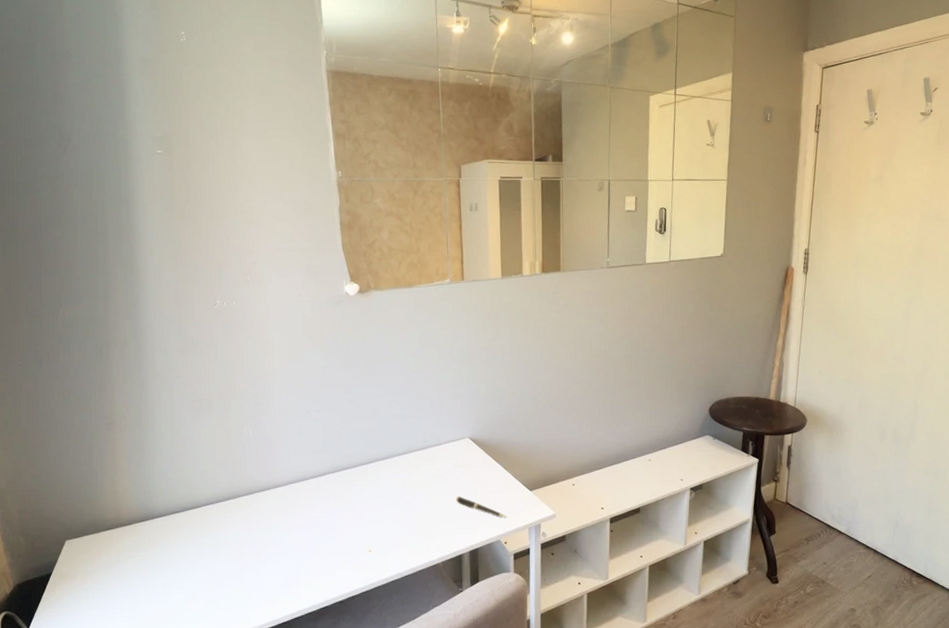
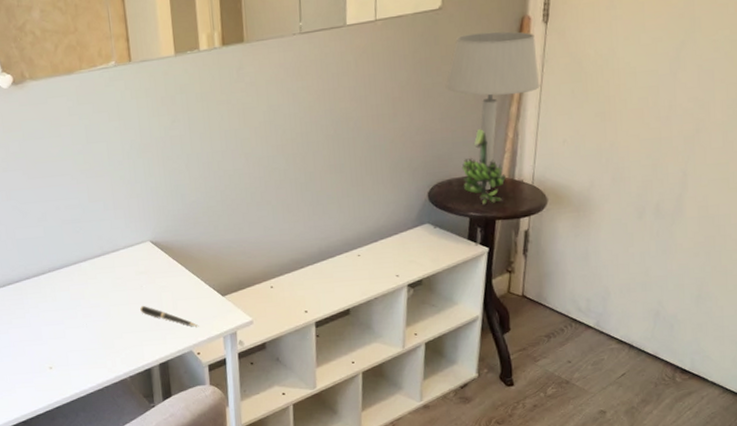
table lamp: none [725,278,801,410] -> present [445,31,540,191]
banana bunch: none [737,356,773,422] -> present [461,128,506,205]

